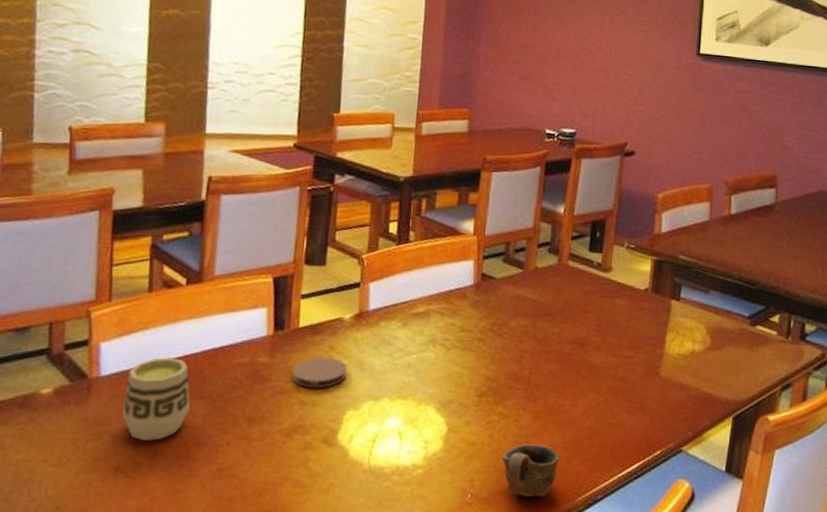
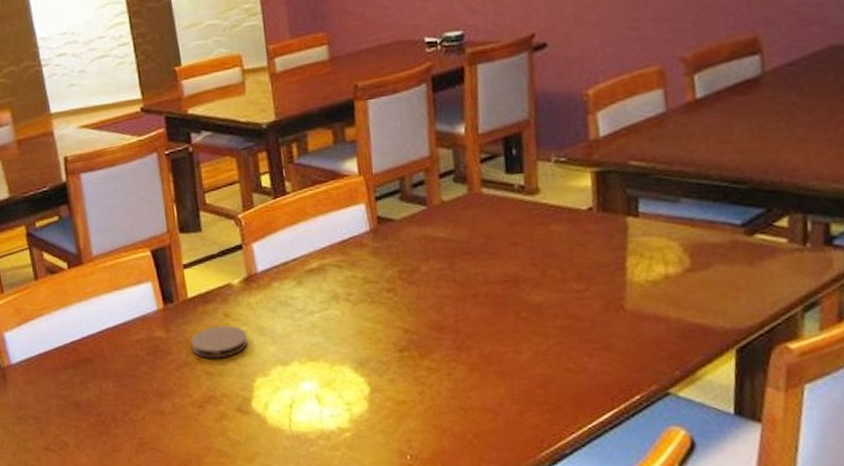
cup: present [122,357,191,441] -> none [35,341,100,421]
cup: present [502,444,559,497] -> none [439,398,509,455]

